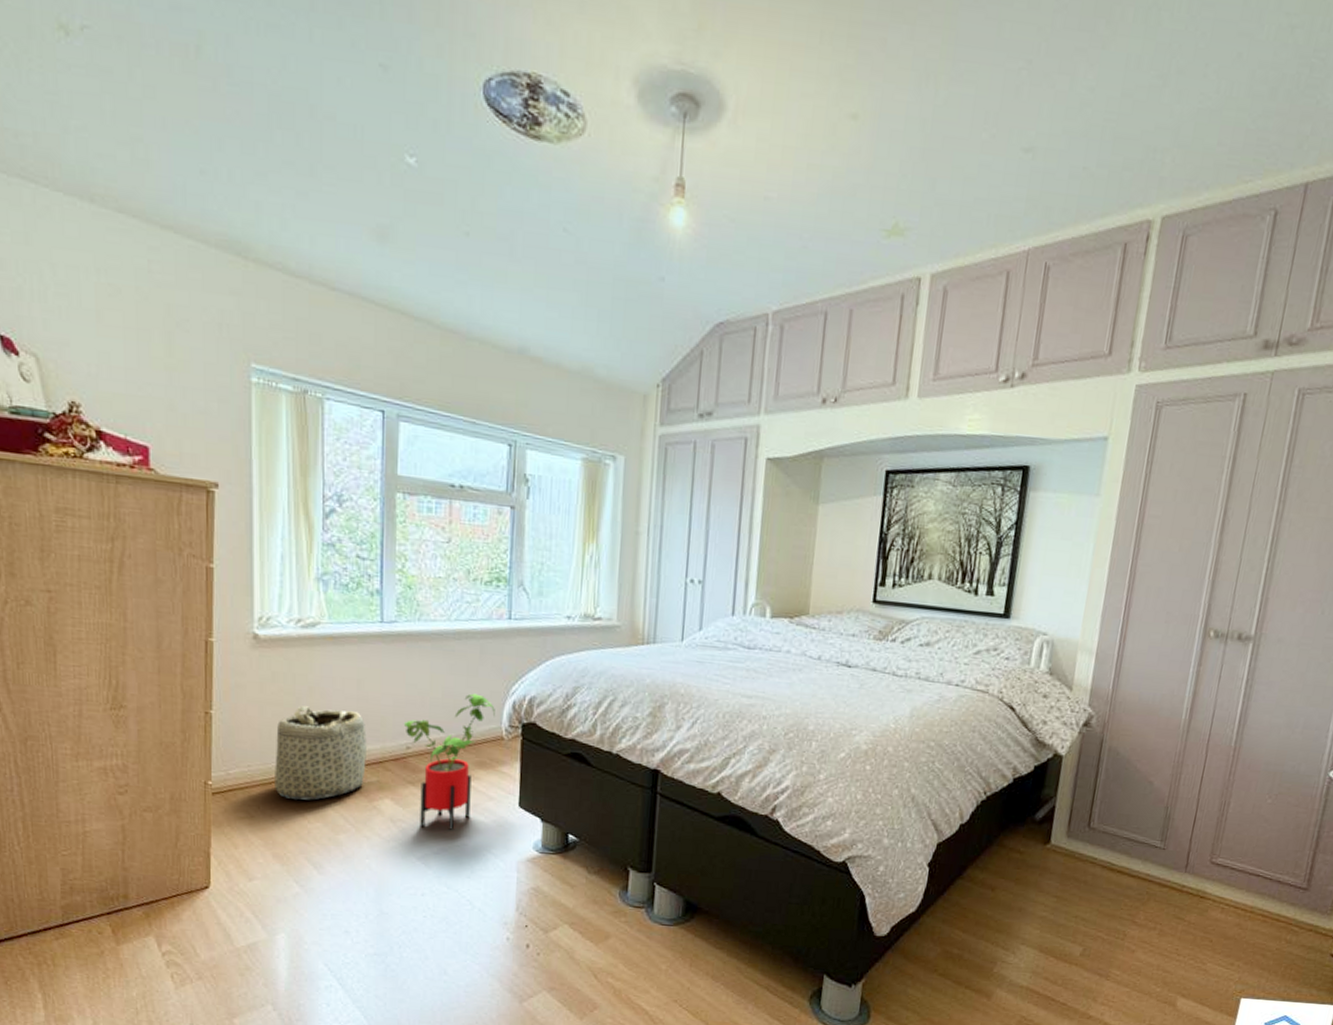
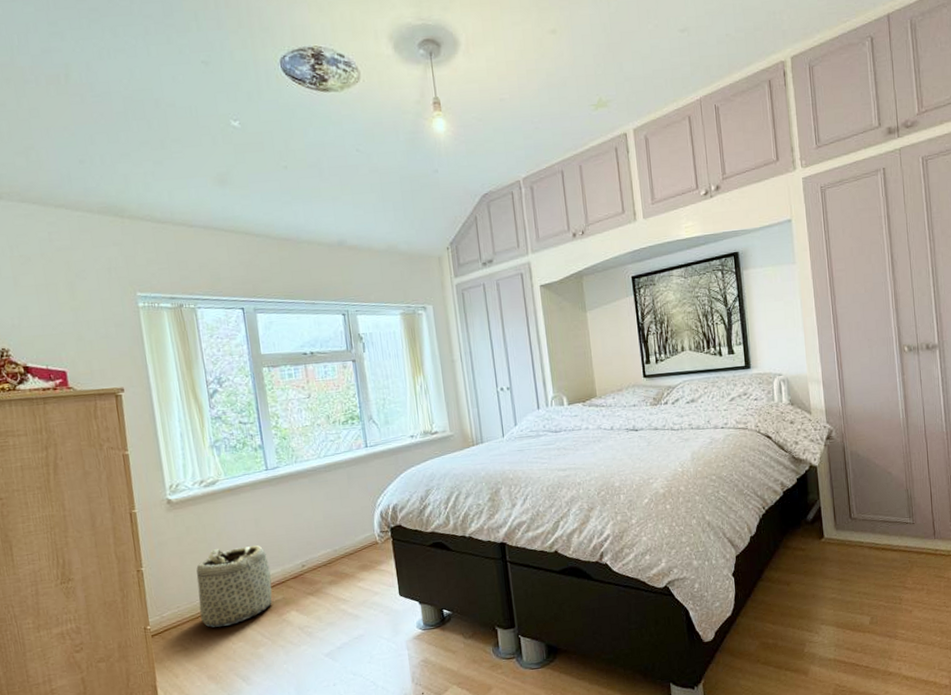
house plant: present [403,693,495,830] -> none [296,511,368,629]

